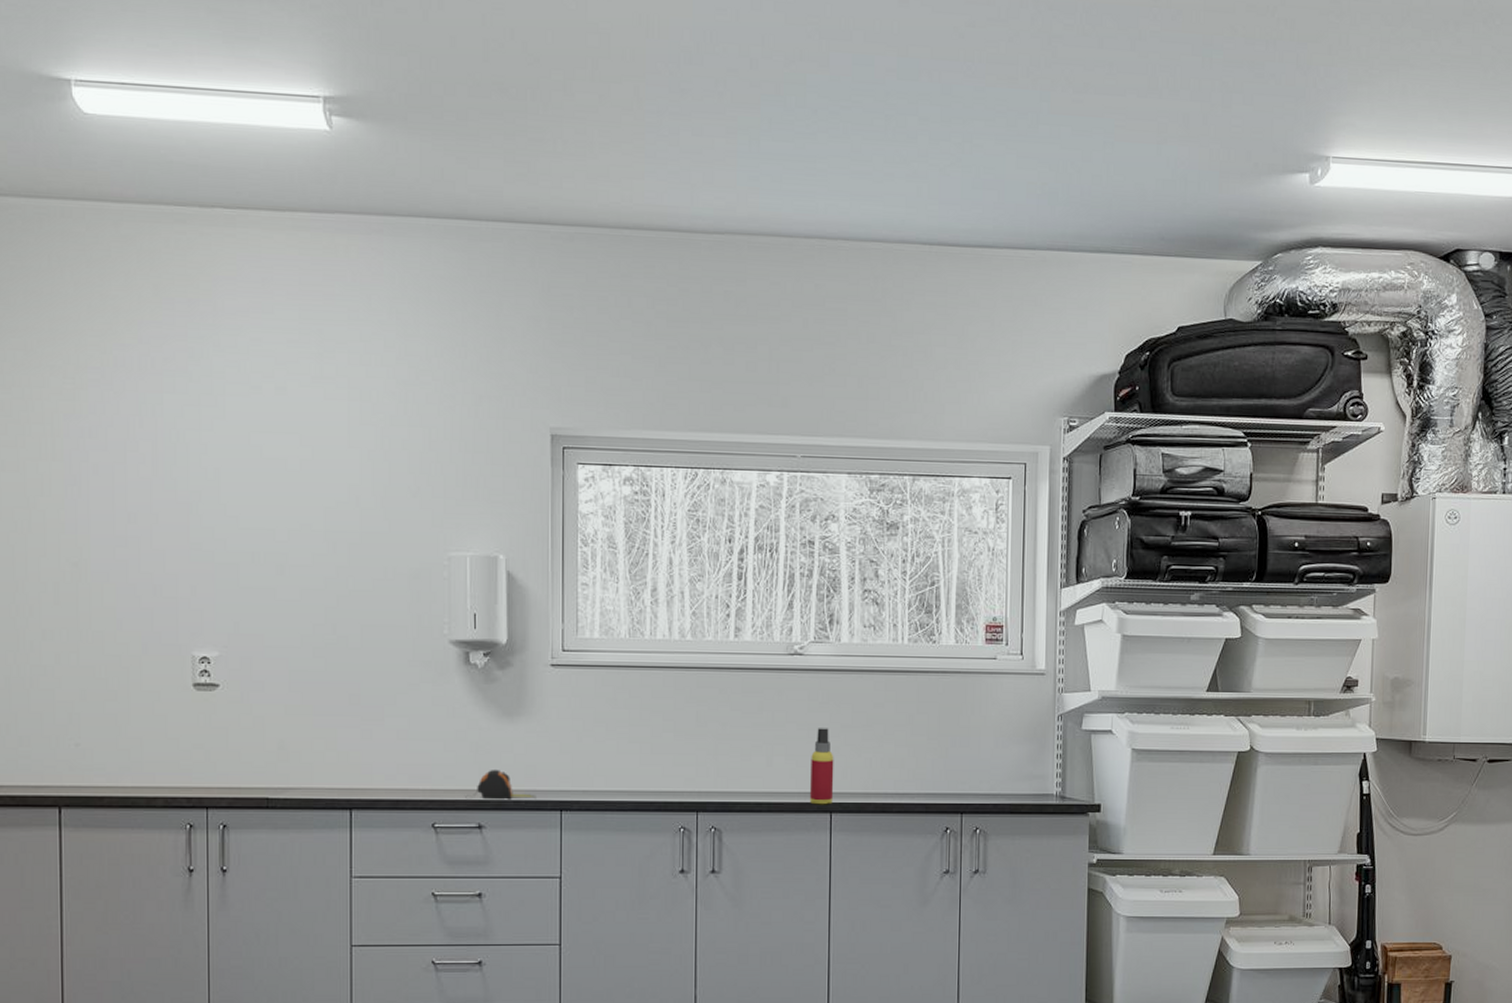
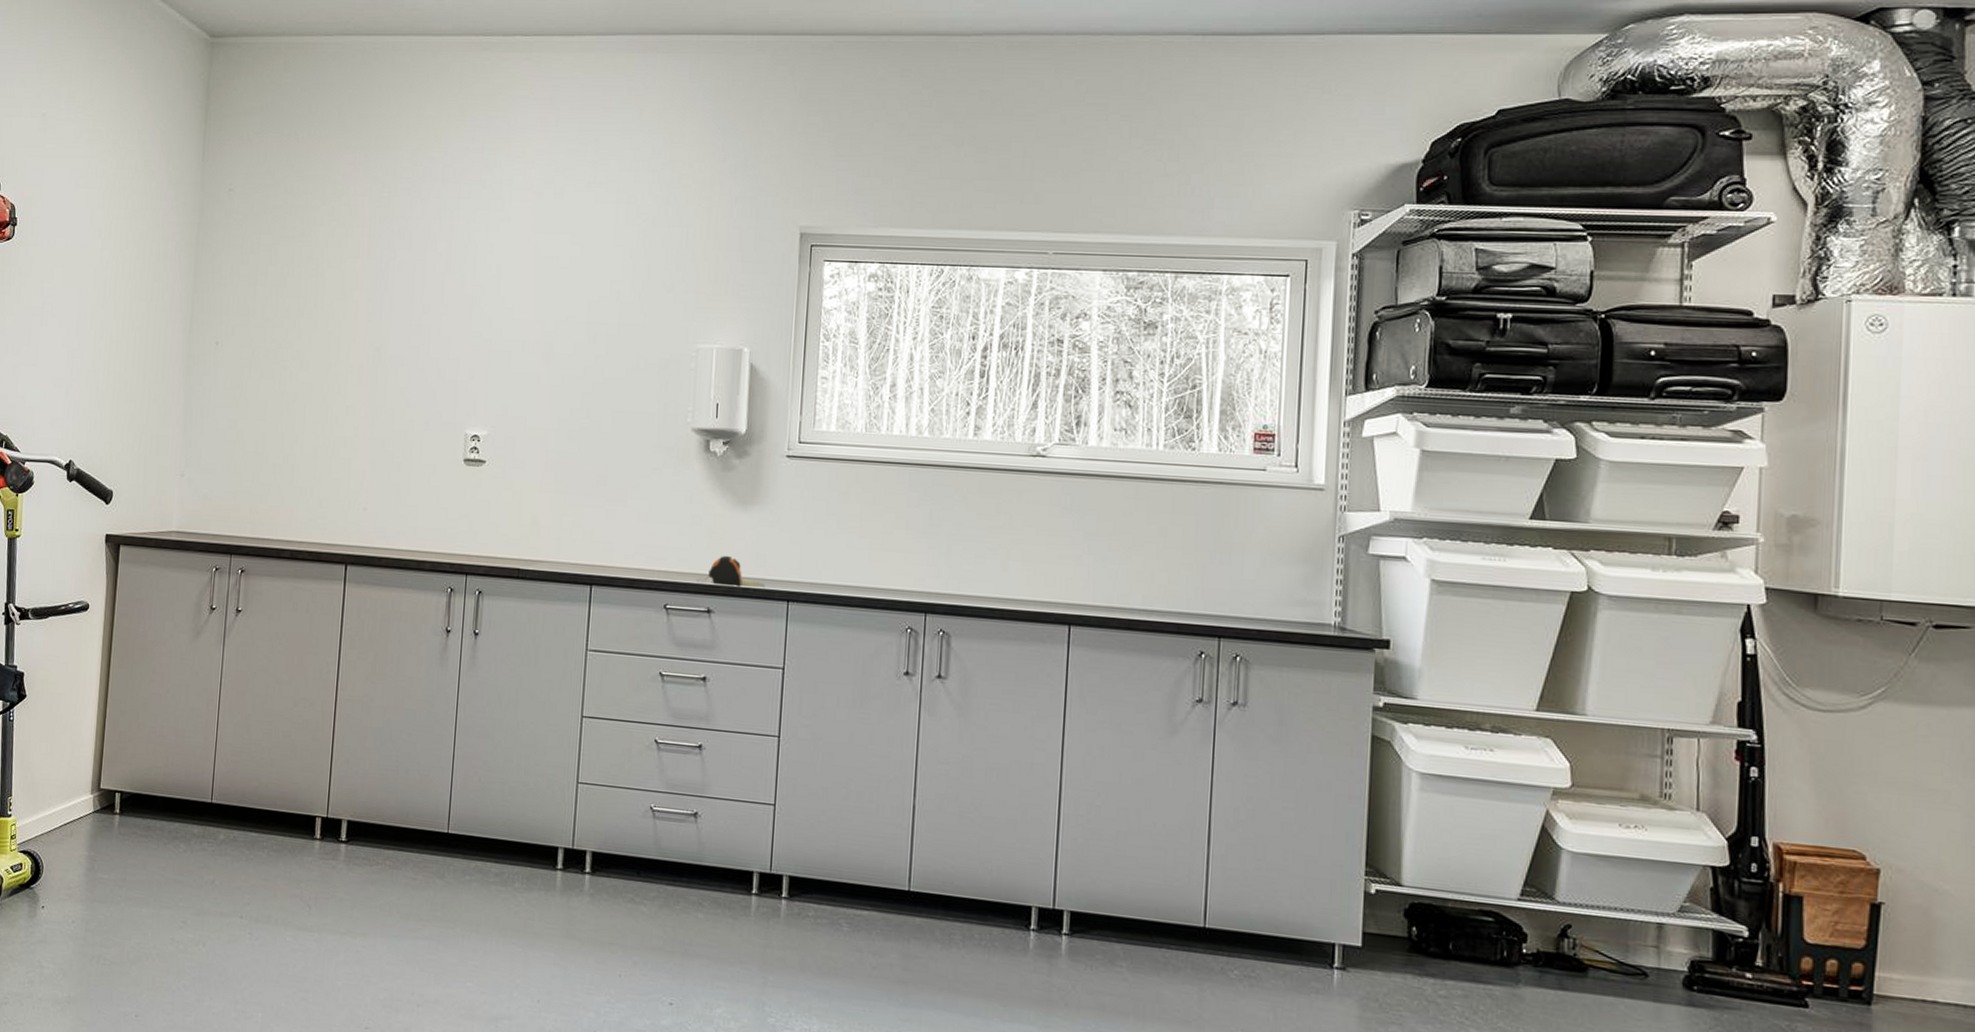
spray bottle: present [810,727,834,806] -> none [1047,533,1076,618]

